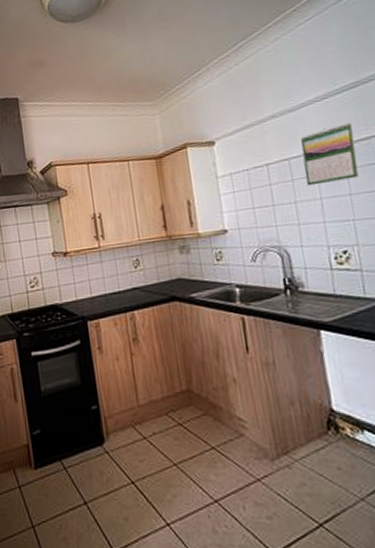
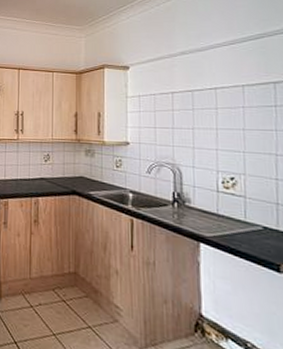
calendar: present [301,122,360,186] -> none [205,67,255,117]

